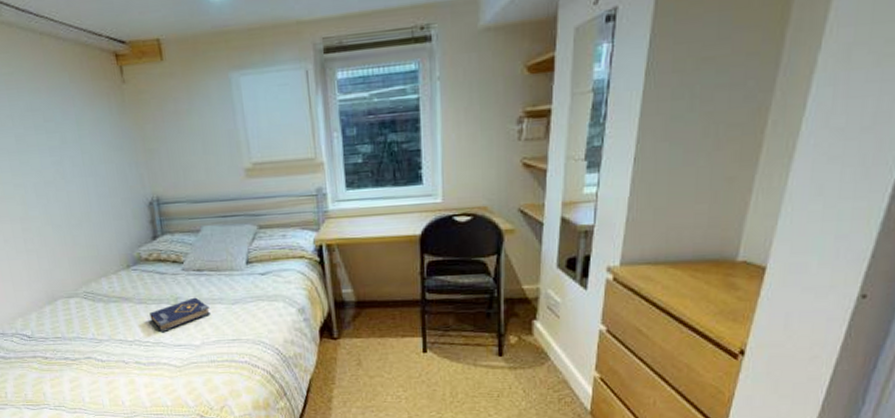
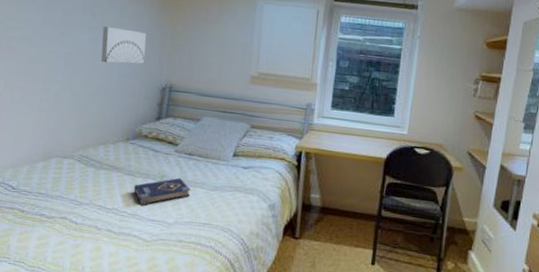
wall art: none [63,141,121,187] -> present [100,26,147,64]

